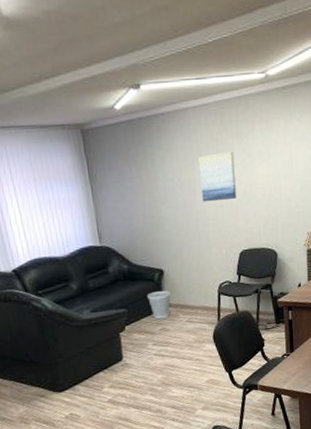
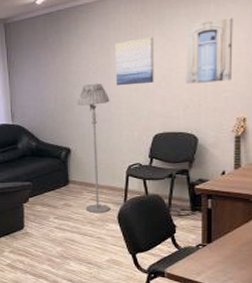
wastebasket: present [146,291,171,319] -> none [52,168,77,195]
floor lamp: none [166,200,206,336] -> present [77,83,110,214]
wall art: none [260,135,301,200] -> present [185,17,233,84]

